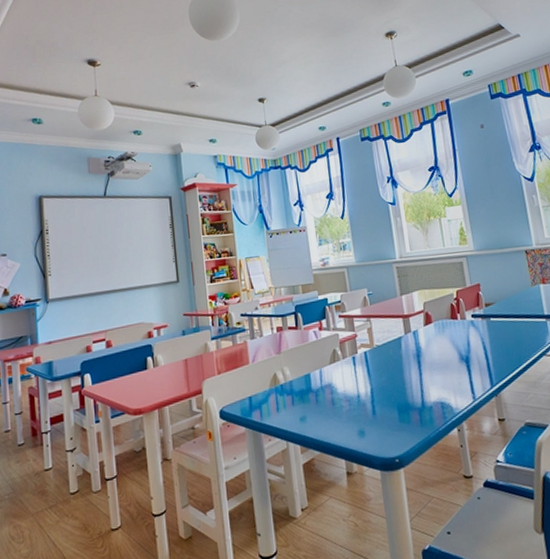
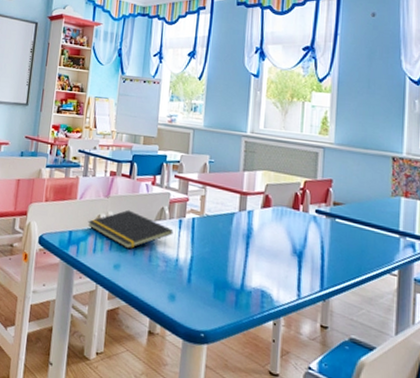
notepad: none [265,360,350,399] -> present [88,209,174,249]

